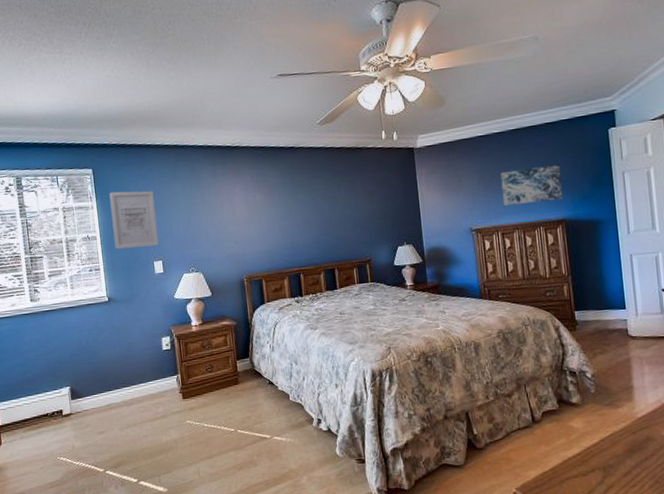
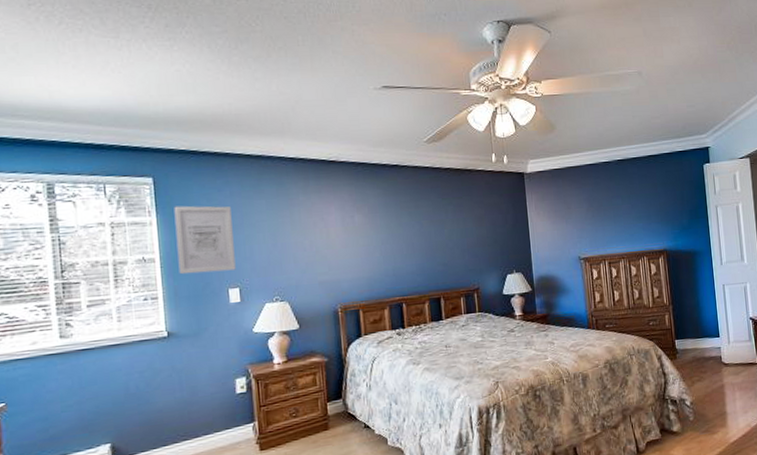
wall art: present [500,164,562,206] -> none [607,196,664,235]

